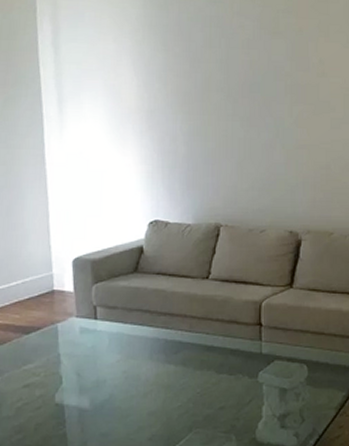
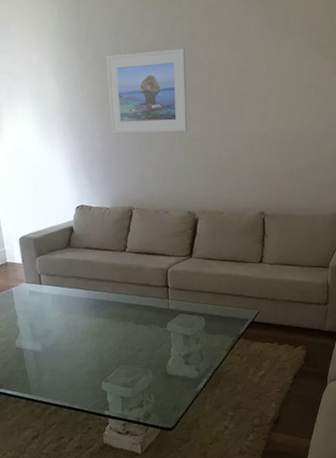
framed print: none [196,43,292,137] -> present [106,48,188,134]

